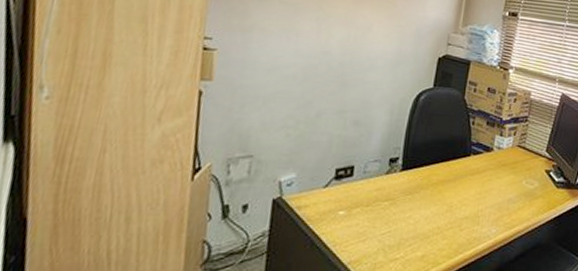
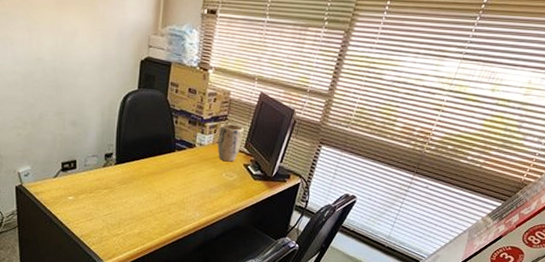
plant pot: none [517,126,545,168] -> present [217,124,244,162]

